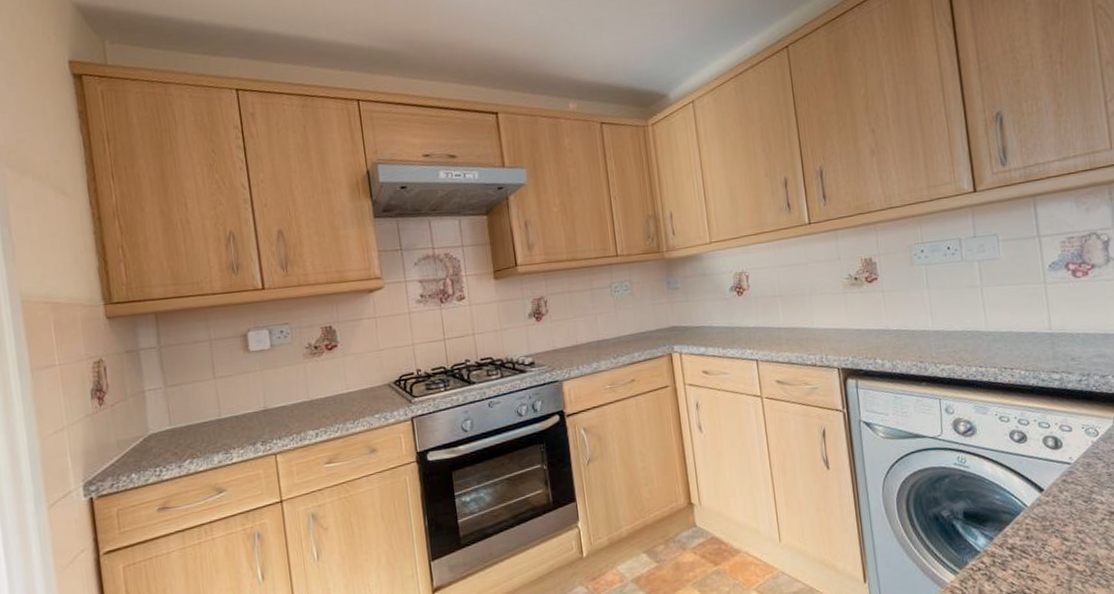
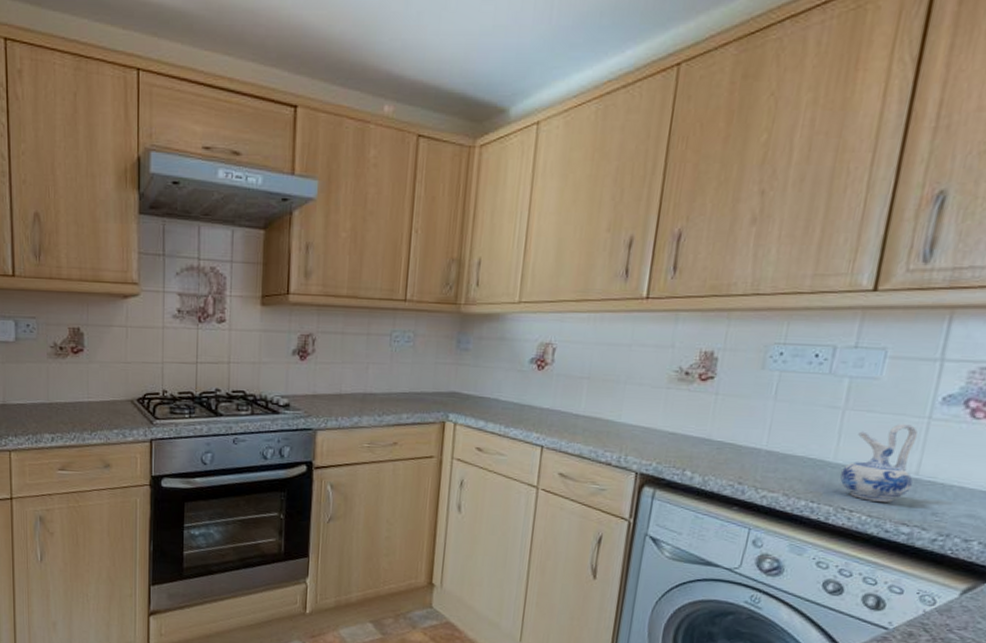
ceramic pitcher: none [995,290,1050,358] -> present [840,424,918,502]

